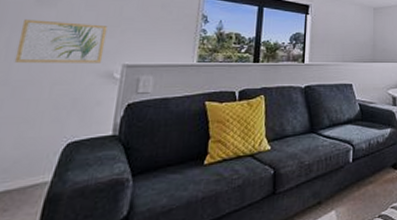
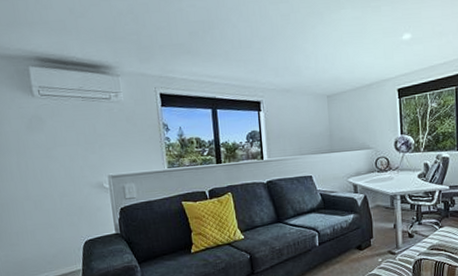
wall art: present [14,19,108,63] -> none [23,143,92,182]

